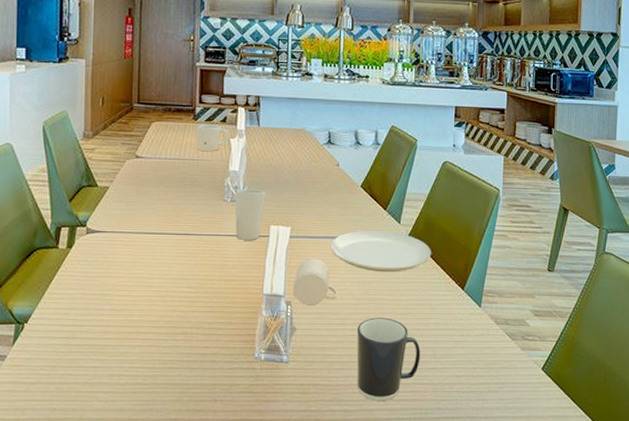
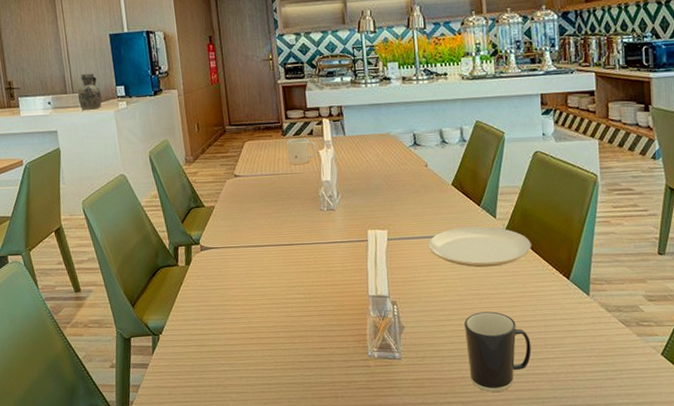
cup: present [234,189,266,240] -> none [330,196,360,246]
cup: present [293,259,338,306] -> none [396,259,441,304]

